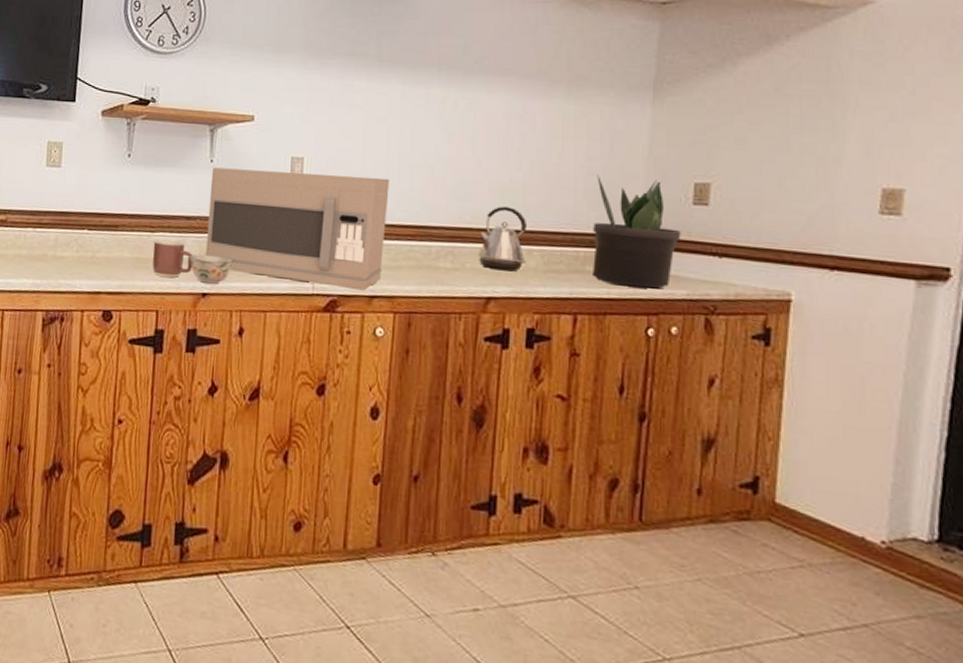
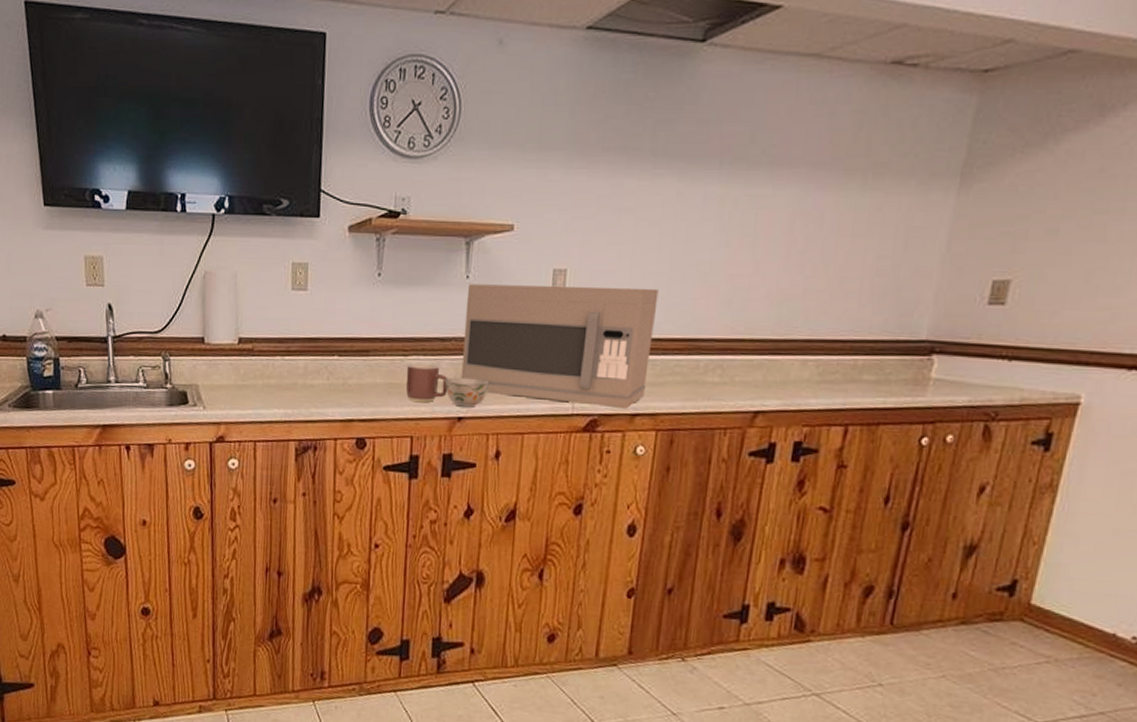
kettle: present [477,206,528,272] -> none [748,313,805,384]
planter: present [593,174,681,290] -> none [870,275,971,397]

